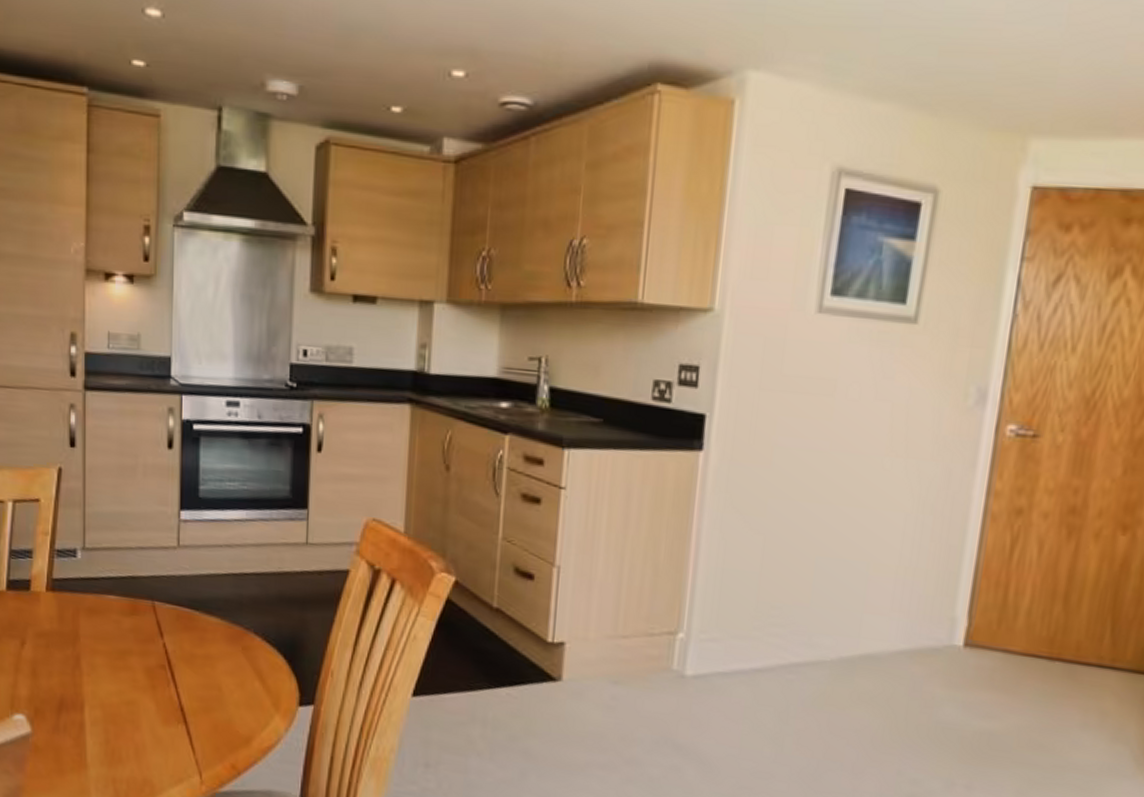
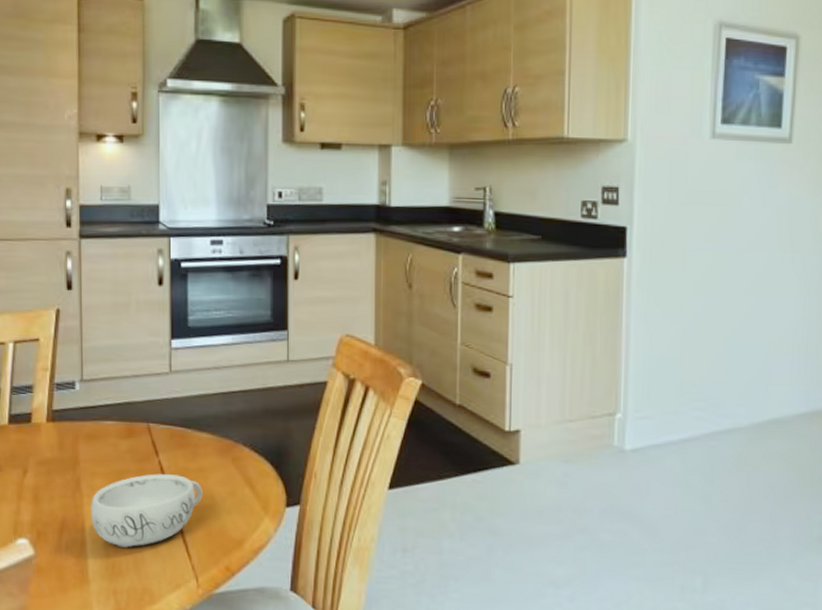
decorative bowl: none [91,657,209,735] -> present [91,474,203,548]

